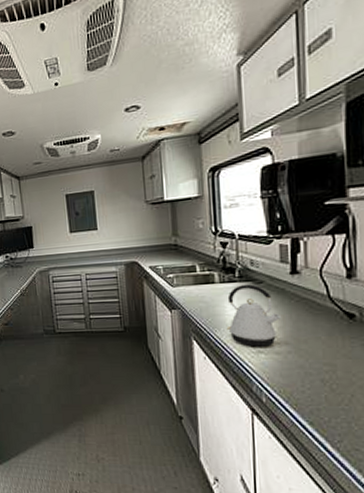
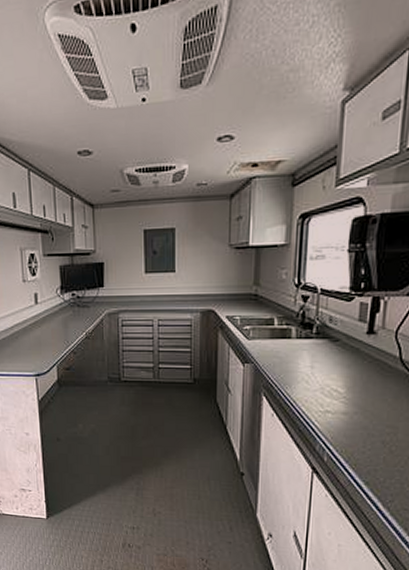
kettle: present [226,284,282,347] -> none [297,342,353,406]

